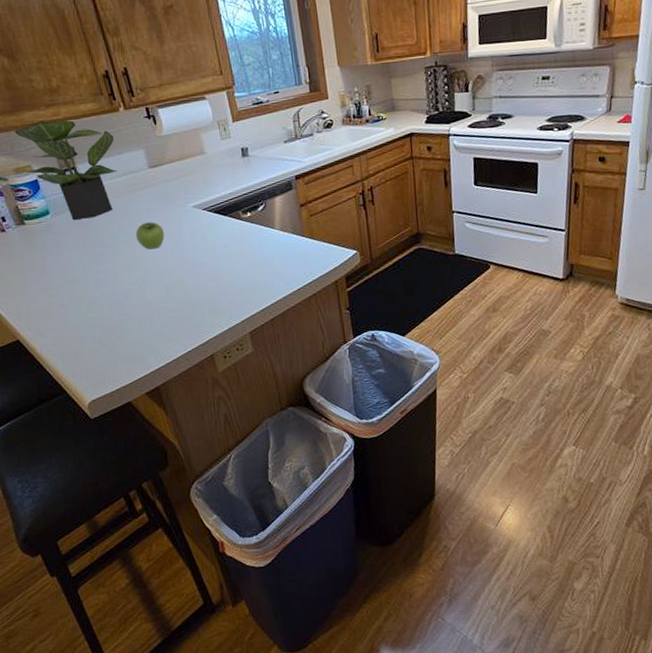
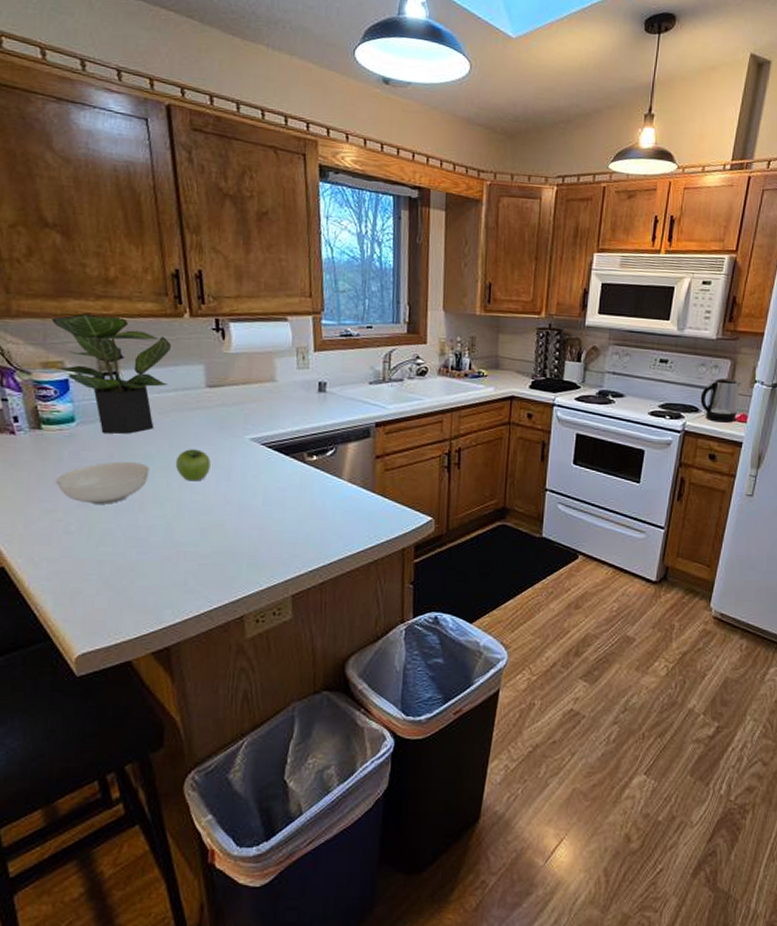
bowl: none [44,240,117,280] -> present [56,461,150,504]
kettle: none [584,83,622,127] -> present [700,378,742,423]

